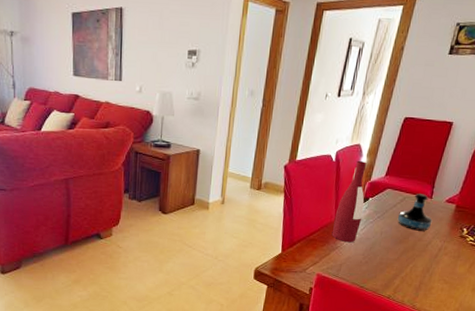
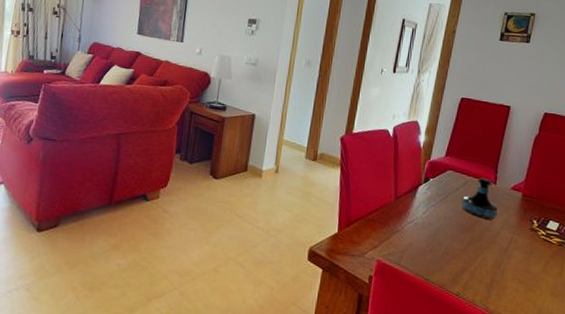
wine bottle: present [331,160,367,243] -> none [391,138,426,227]

